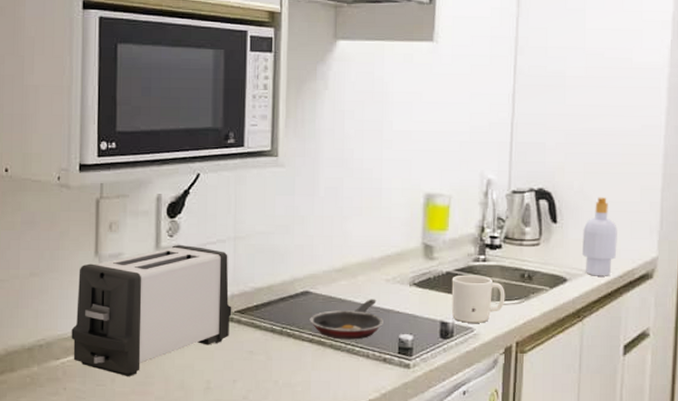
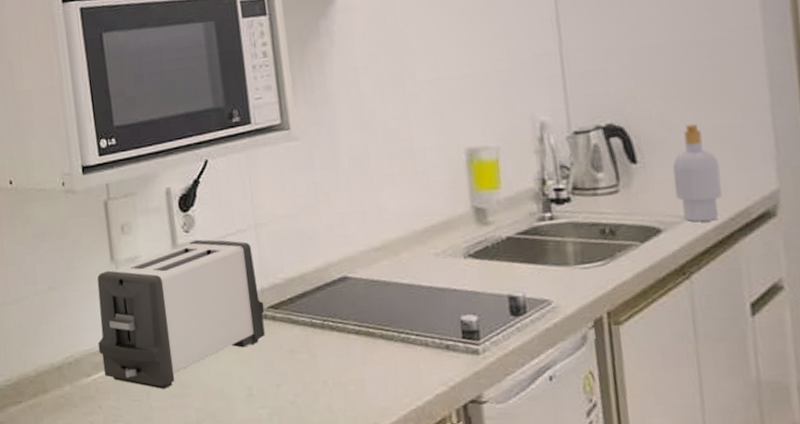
frying pan: present [310,299,383,340] -> none [352,277,440,328]
mug: present [451,274,505,323] -> none [514,236,586,295]

